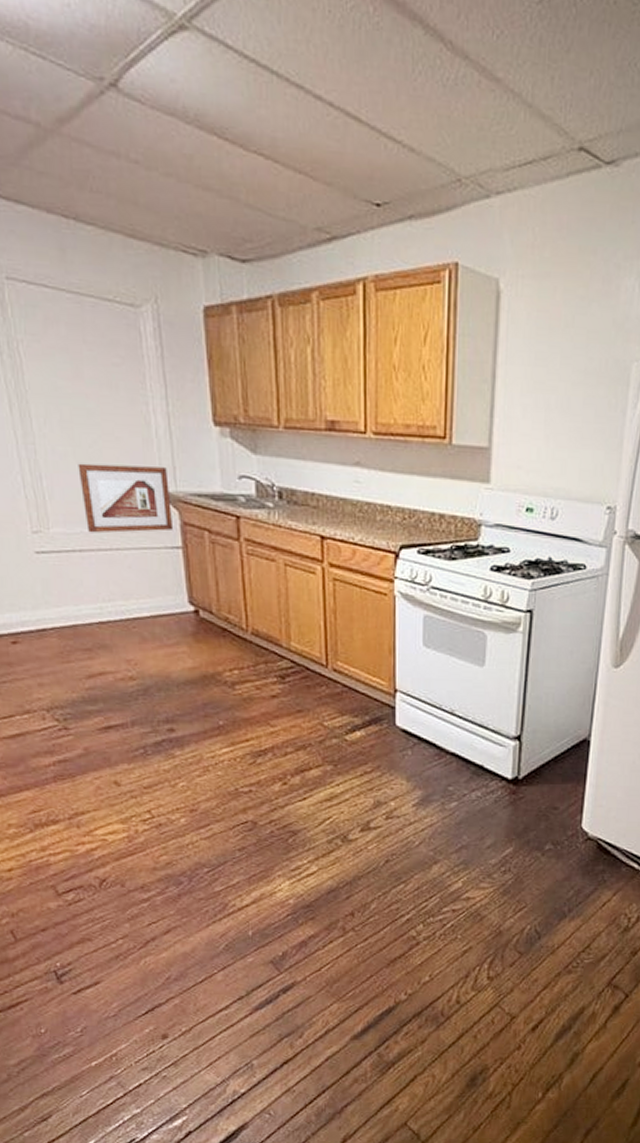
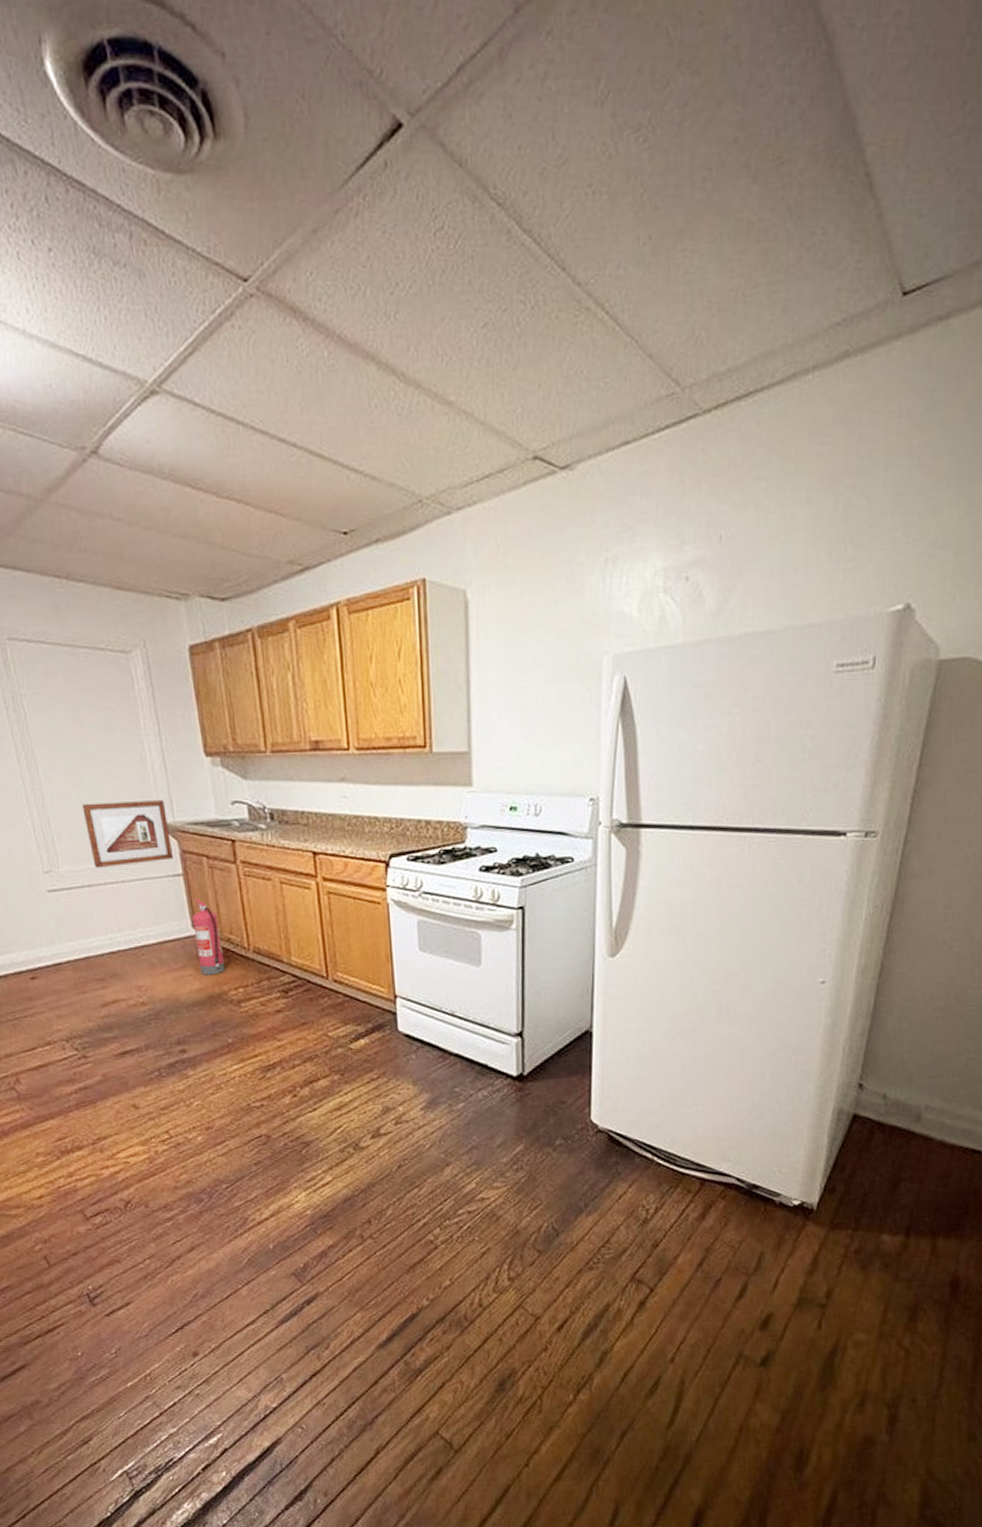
fire extinguisher: none [189,573,221,654] -> present [192,898,226,975]

